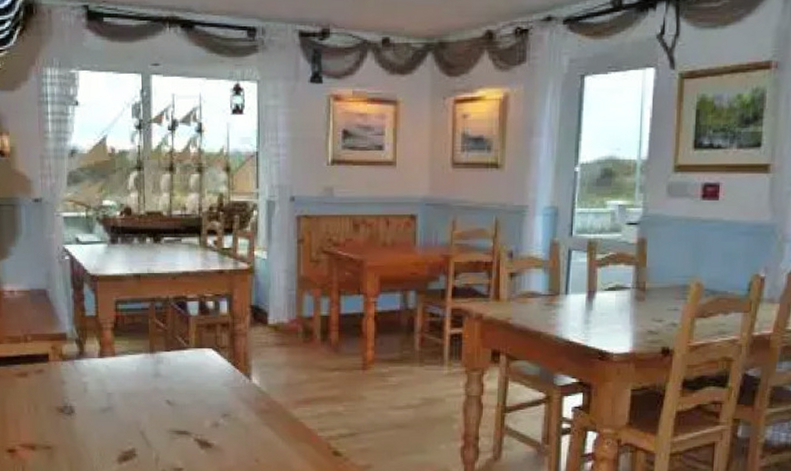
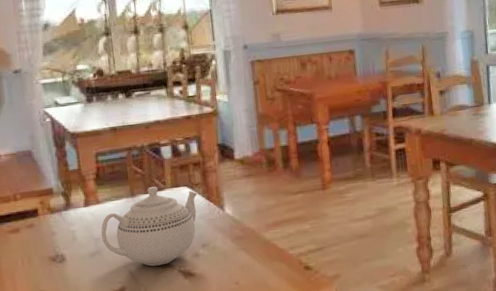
teapot: none [115,344,223,431] -> present [101,186,198,266]

